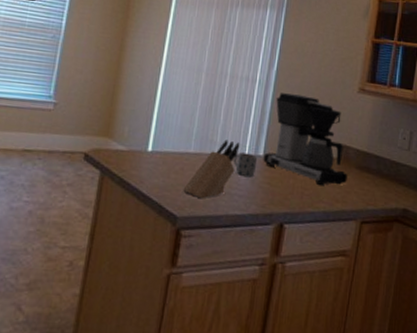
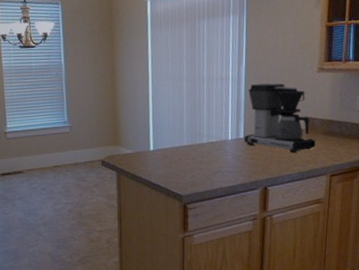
knife block: present [183,139,240,199] -> none [183,130,224,179]
mug: present [233,152,258,178] -> none [220,138,240,157]

